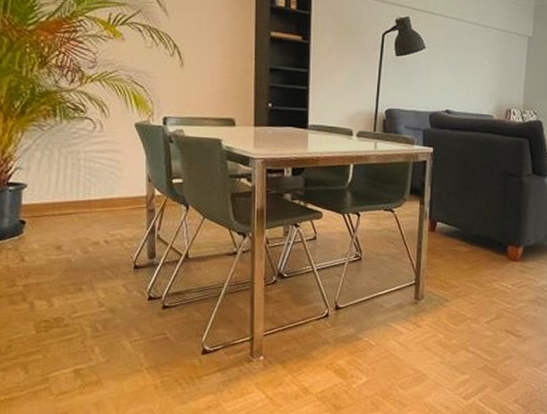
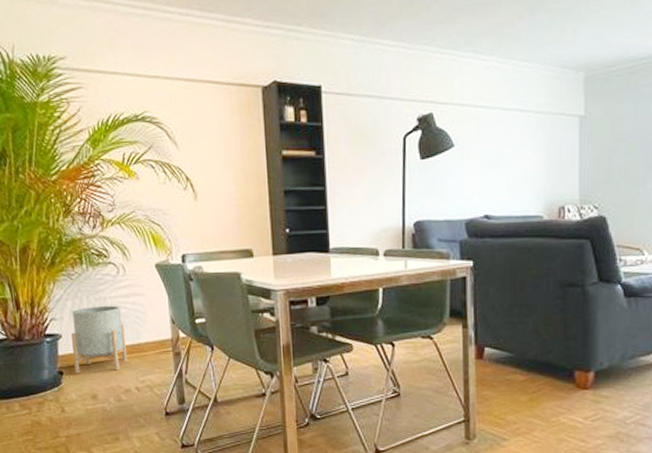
planter: none [37,159,97,224] -> present [70,305,127,374]

